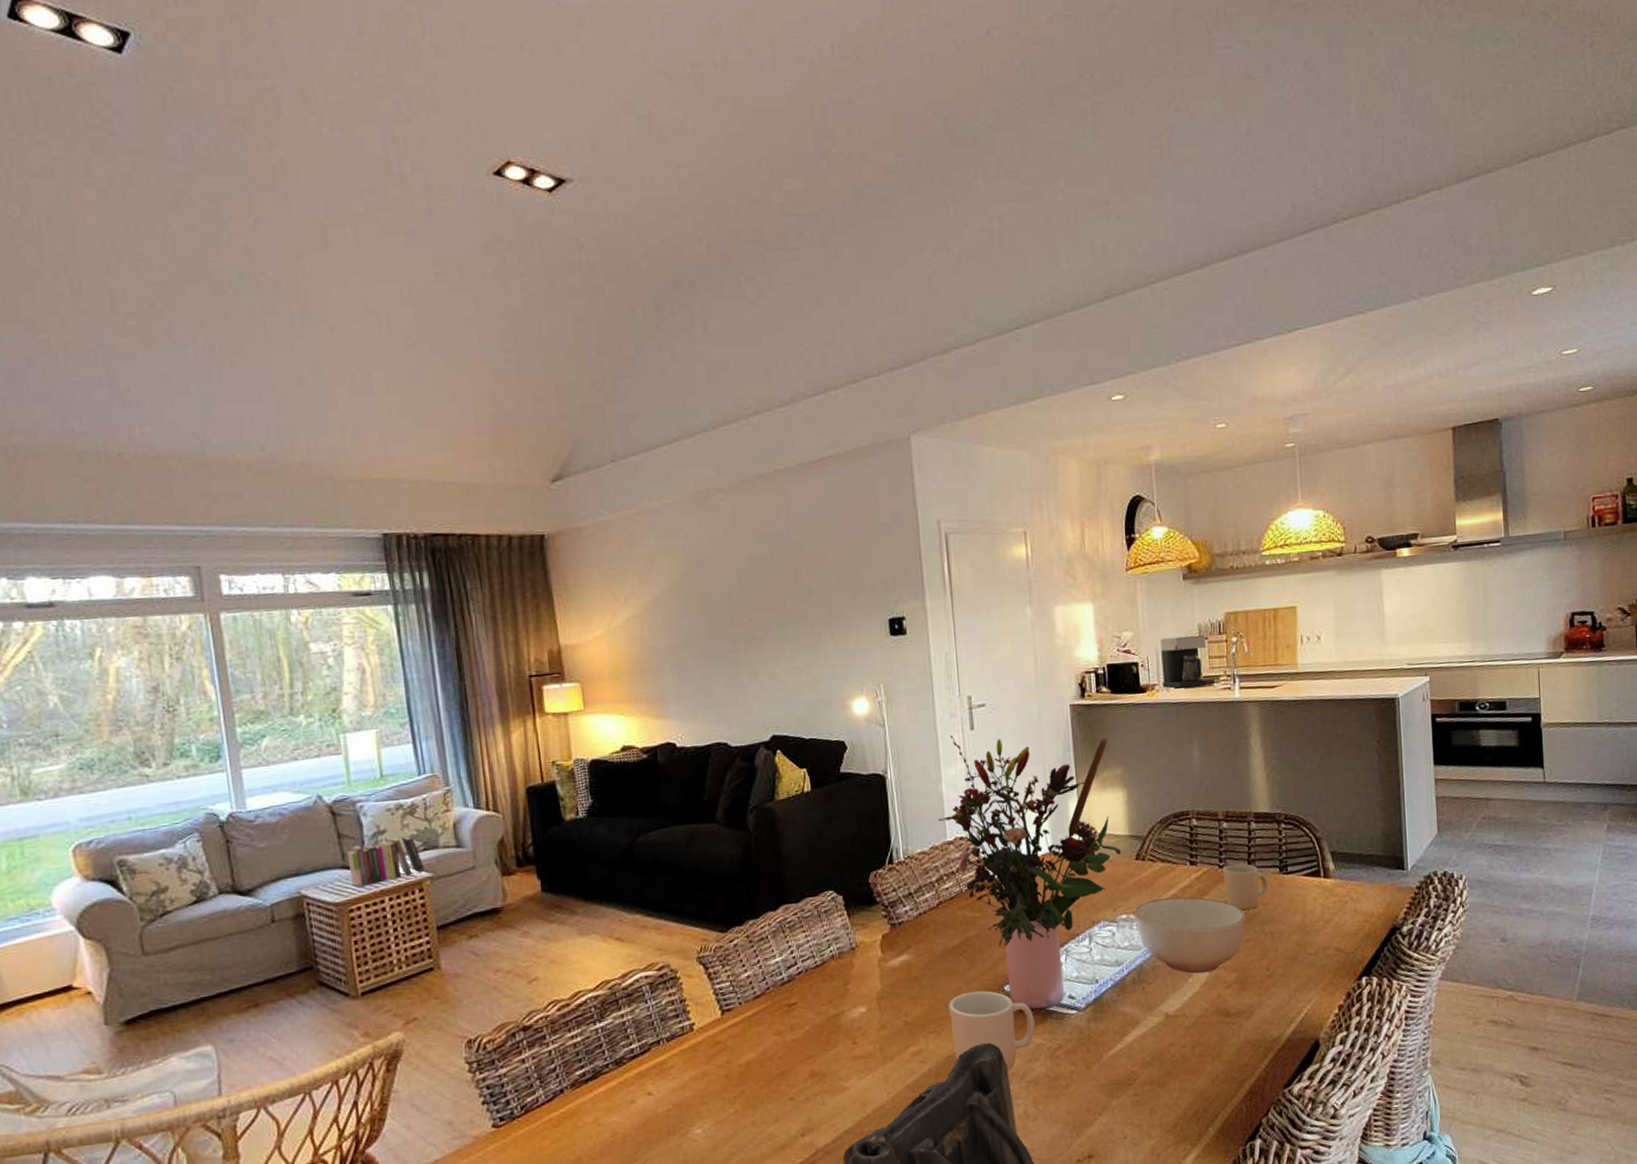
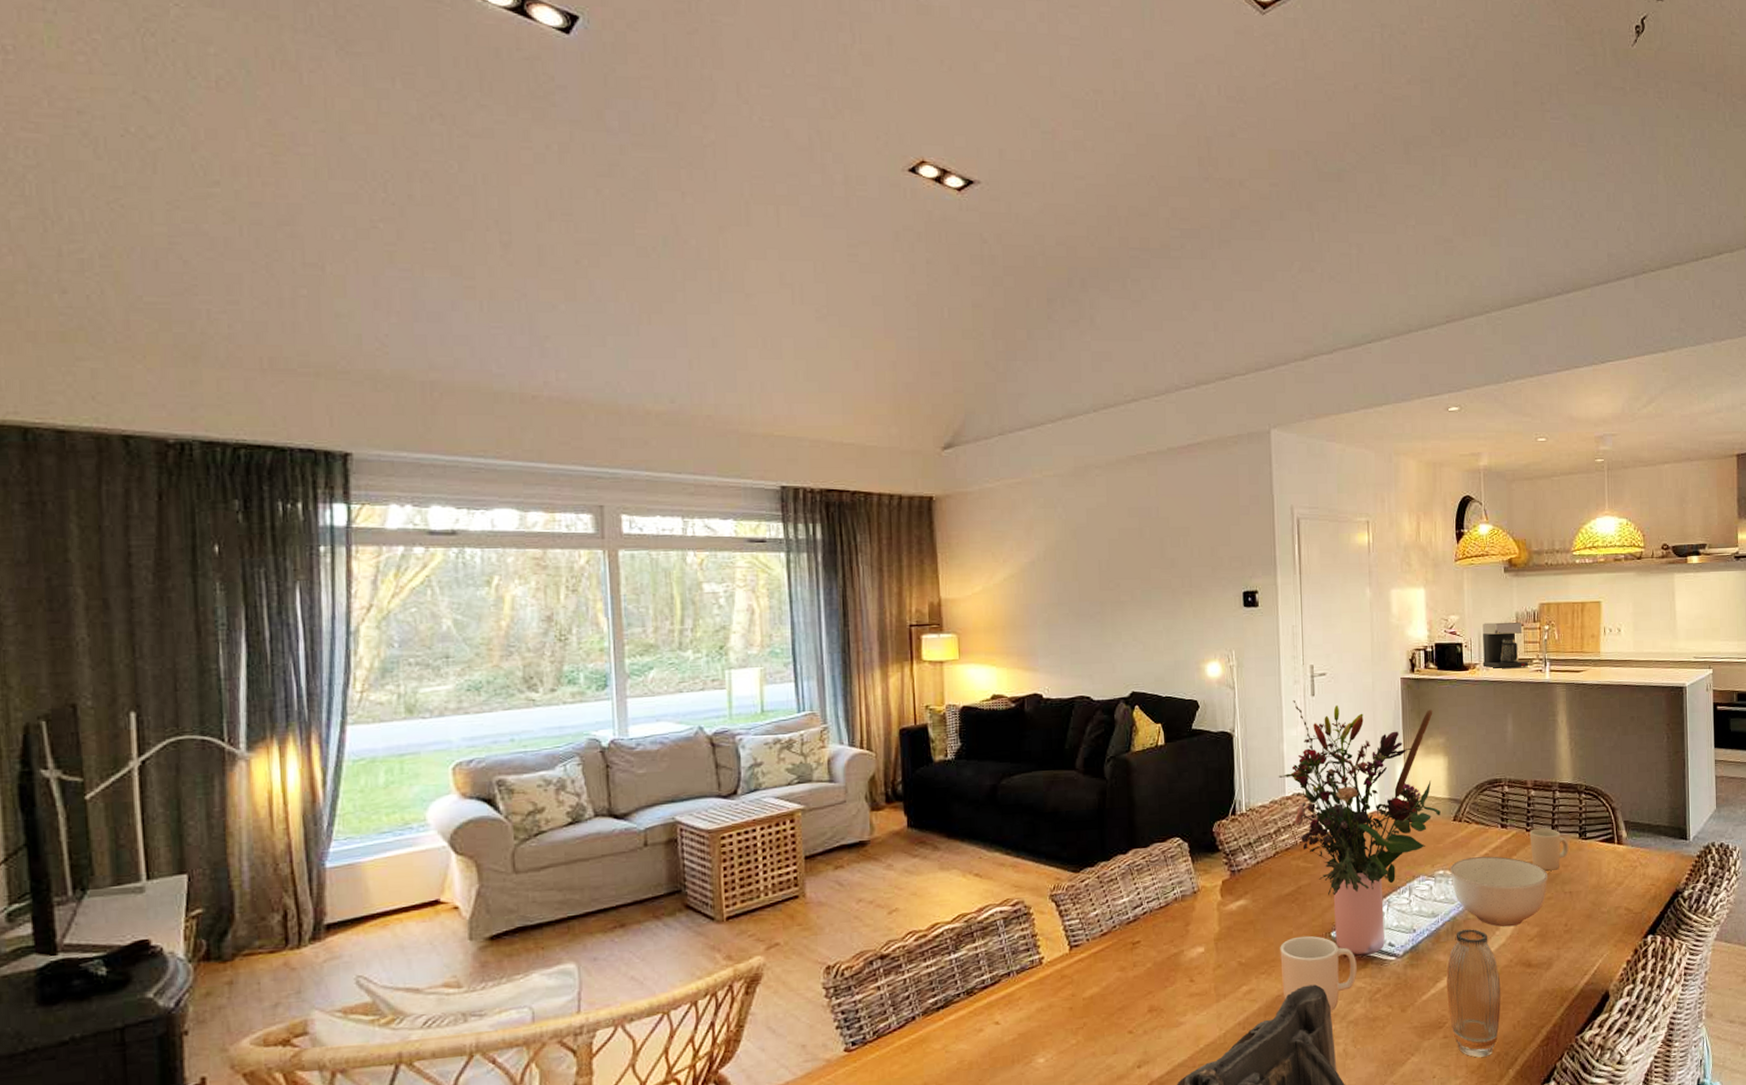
books: present [346,835,425,887] -> none [723,768,798,816]
vase: none [1135,977,1197,1116] -> present [1446,929,1501,1058]

